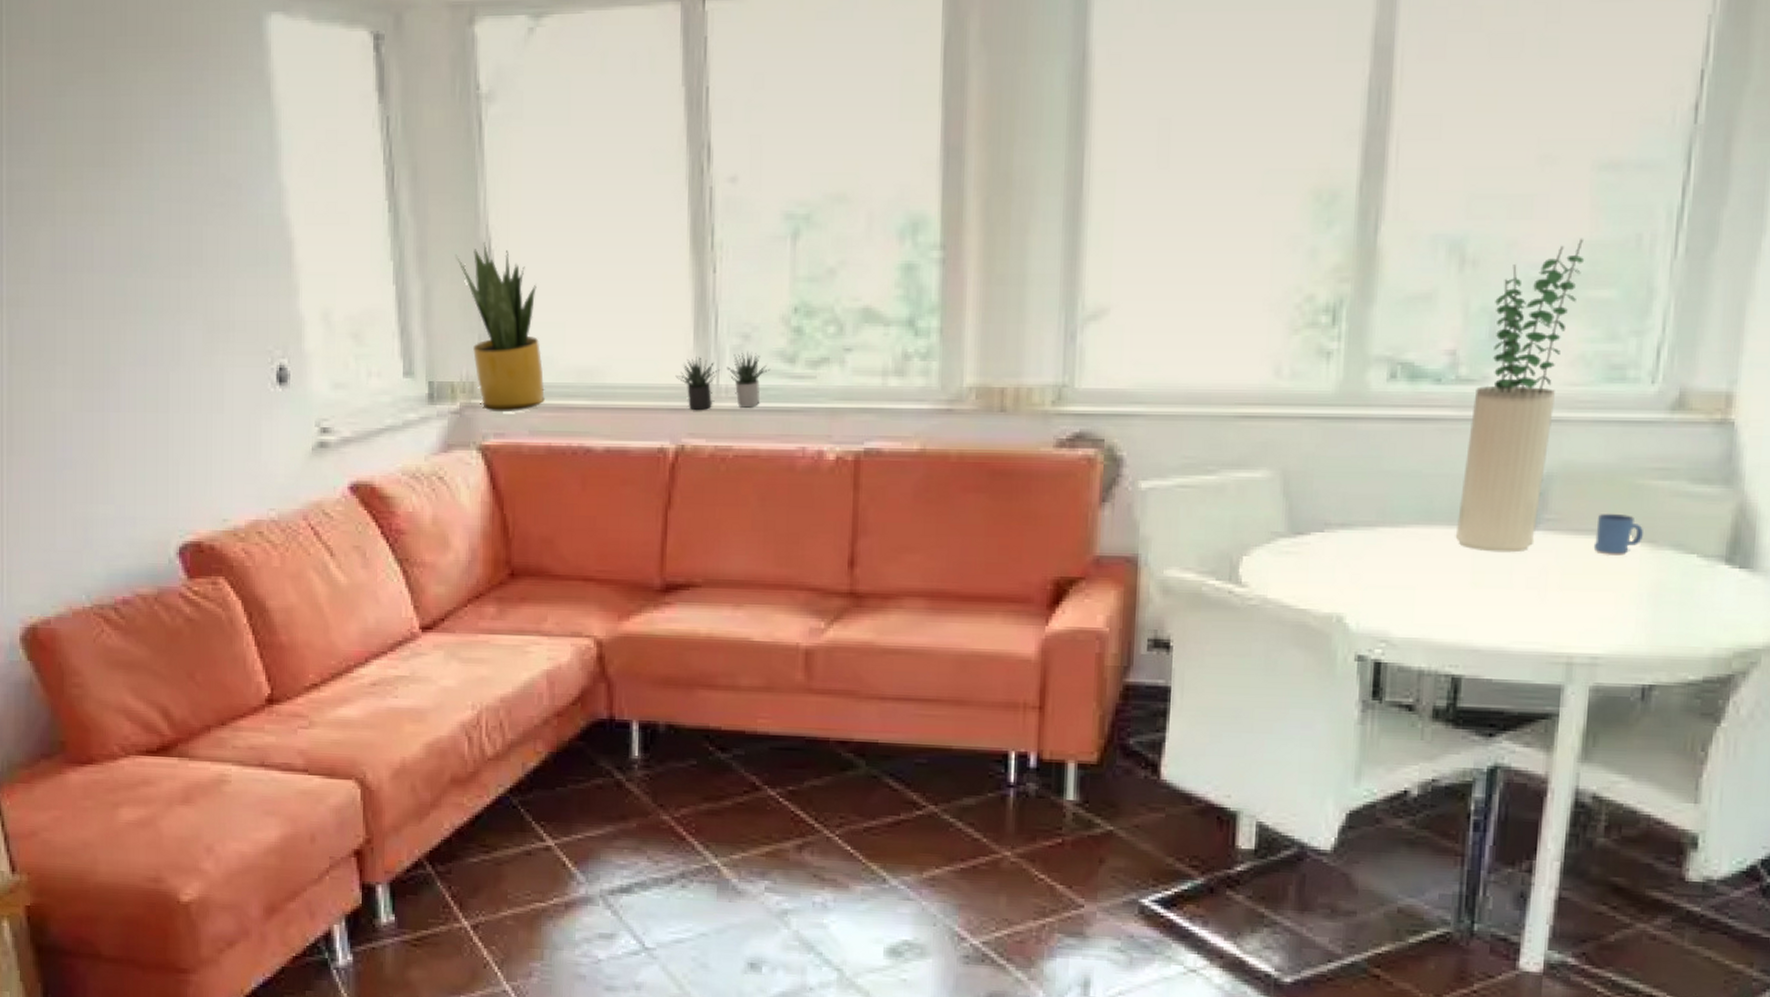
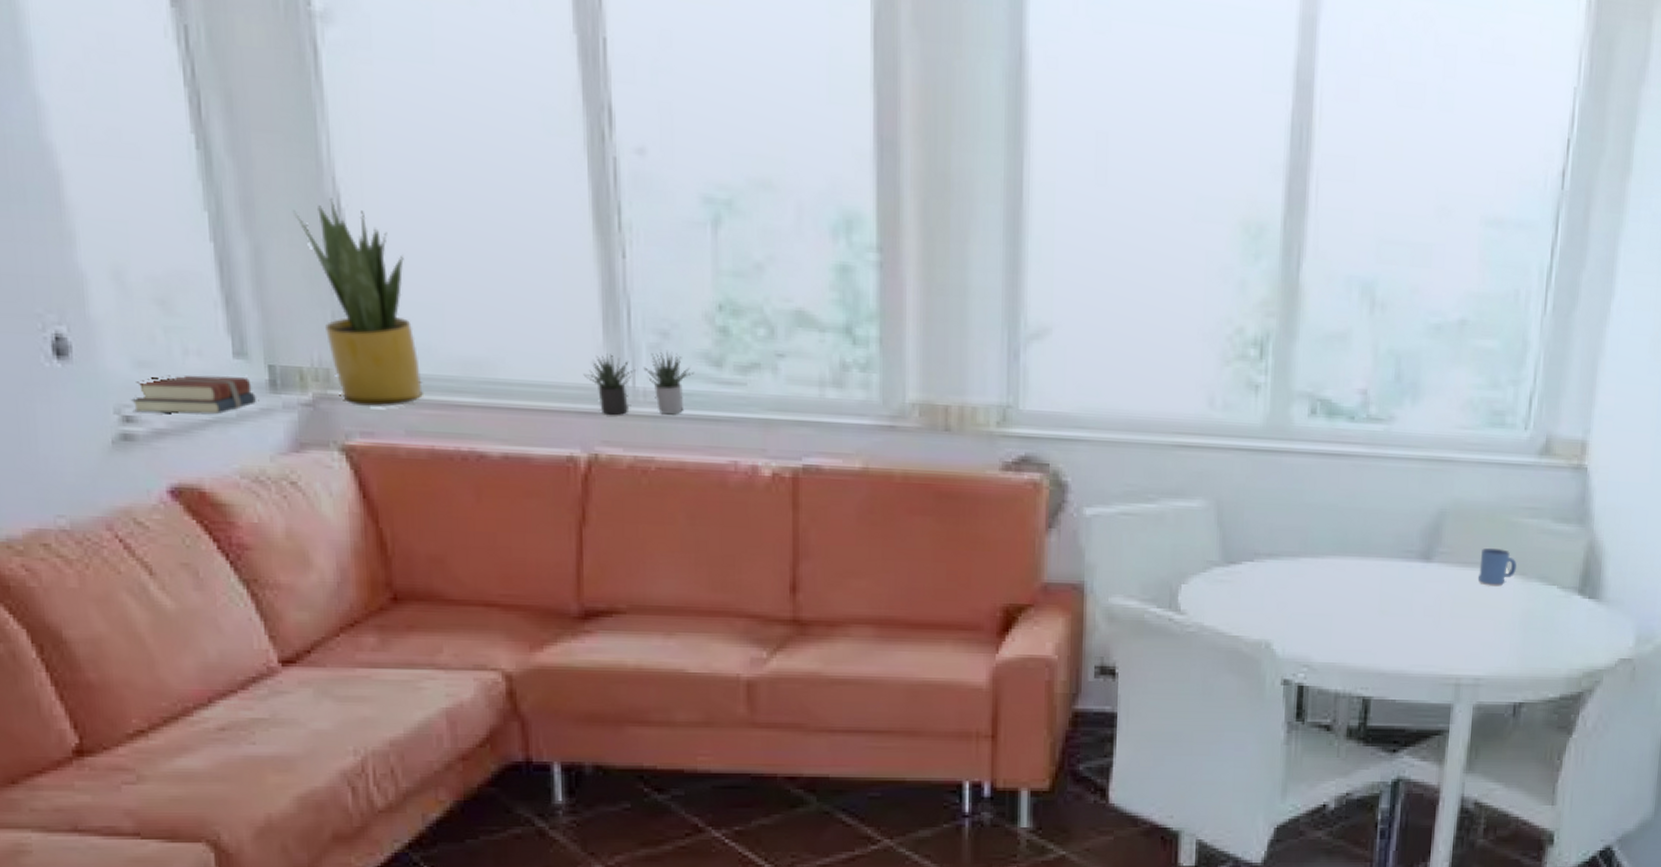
books: none [327,392,418,425] -> present [130,375,256,415]
vase: present [1456,239,1585,553] -> none [1367,290,1474,583]

